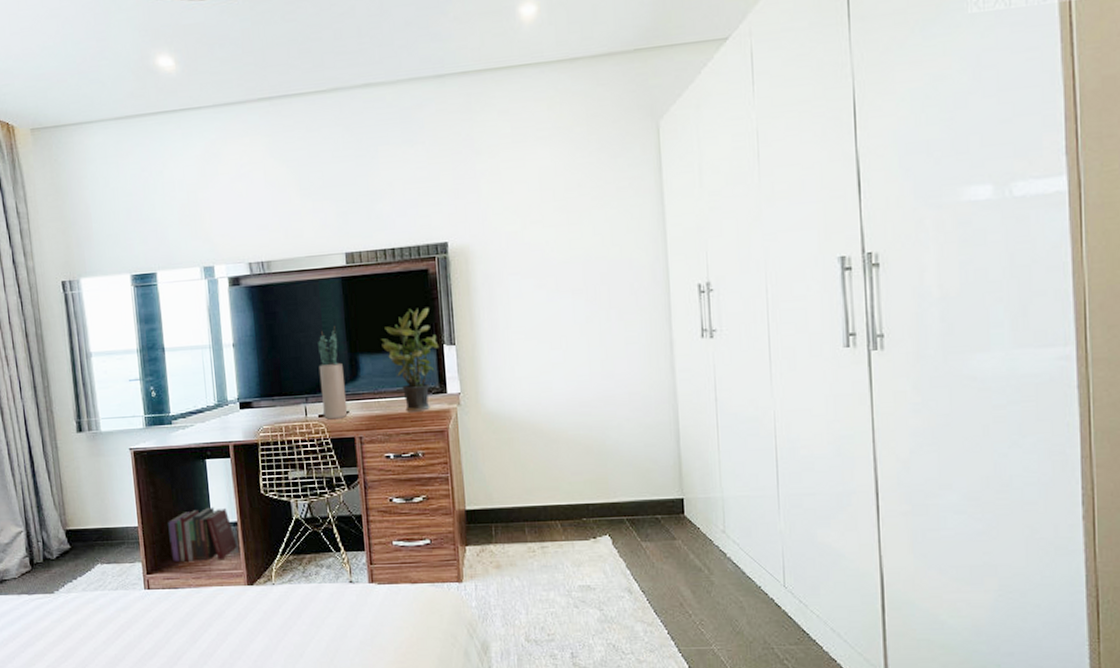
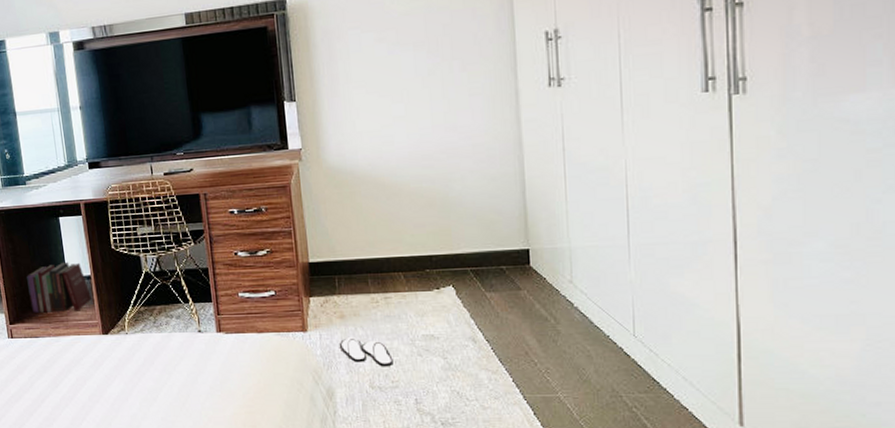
vase: present [318,326,348,420] -> none [161,86,192,178]
potted plant: present [381,307,439,412] -> none [222,64,280,169]
slippers: none [496,588,550,618] -> present [340,337,393,366]

